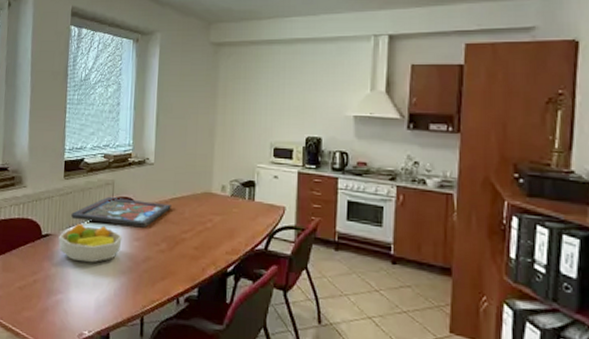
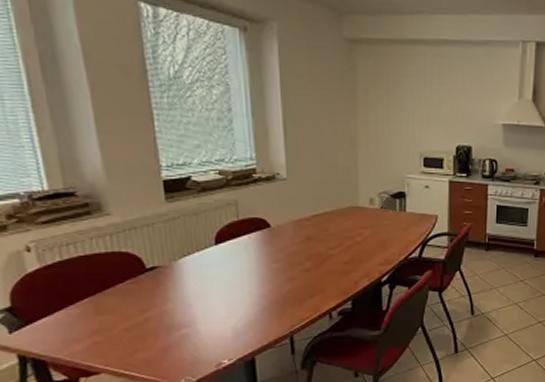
fruit bowl: present [58,223,122,263] -> none [171,250,257,292]
framed painting: present [71,197,171,228] -> none [184,219,313,249]

